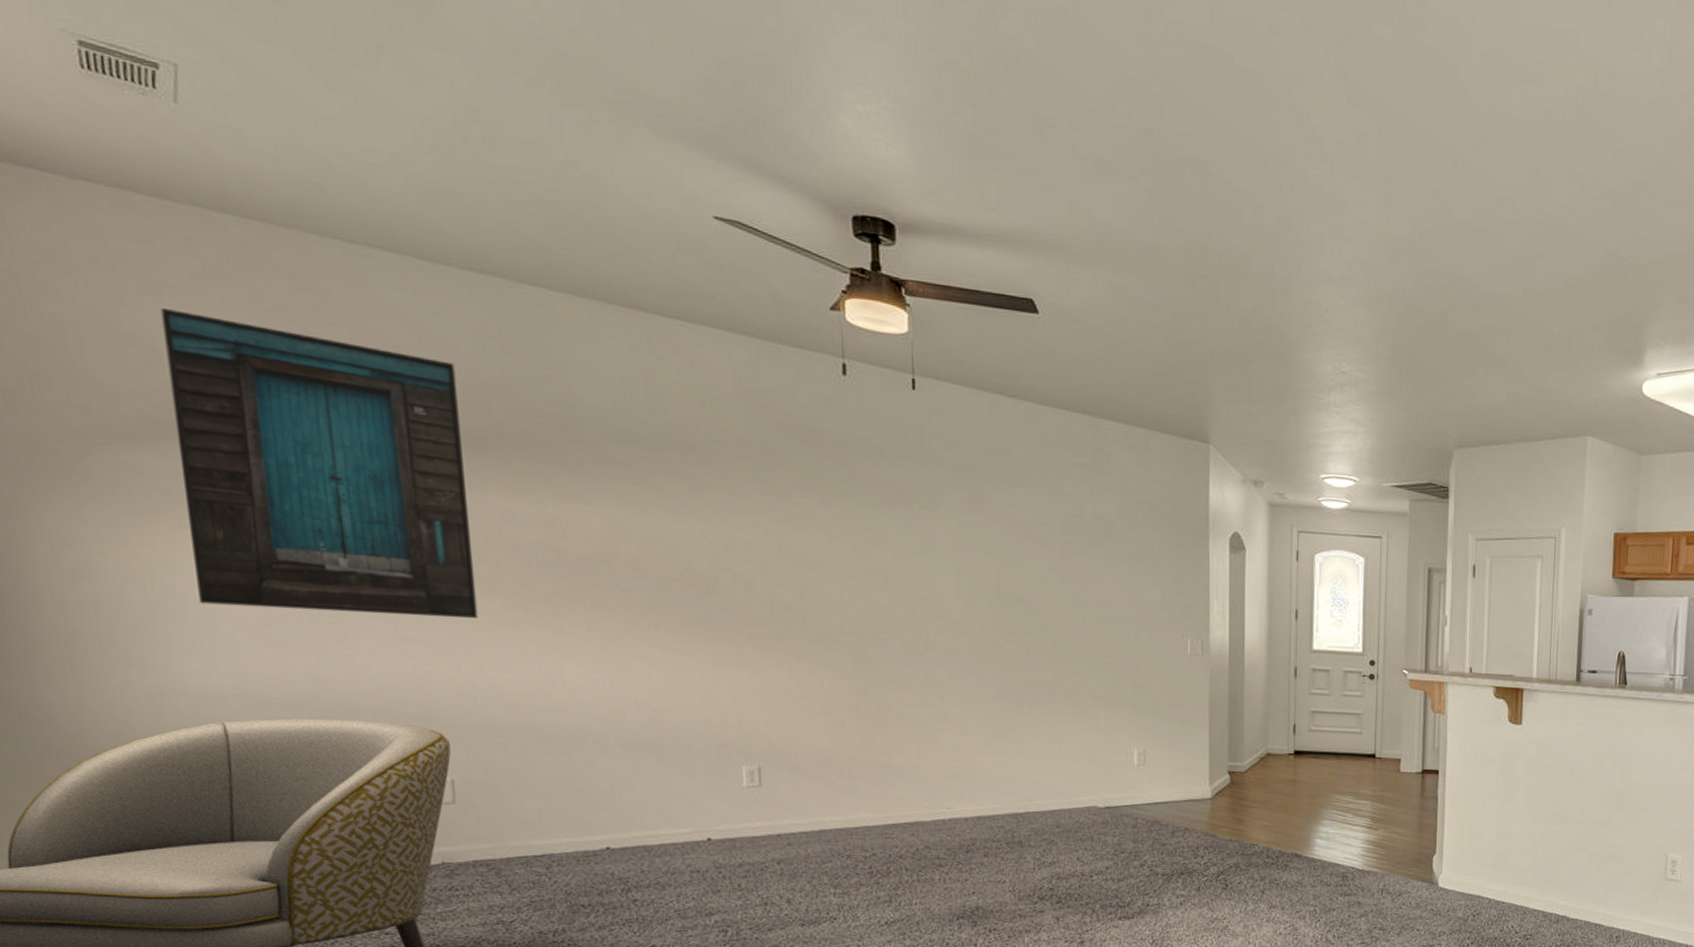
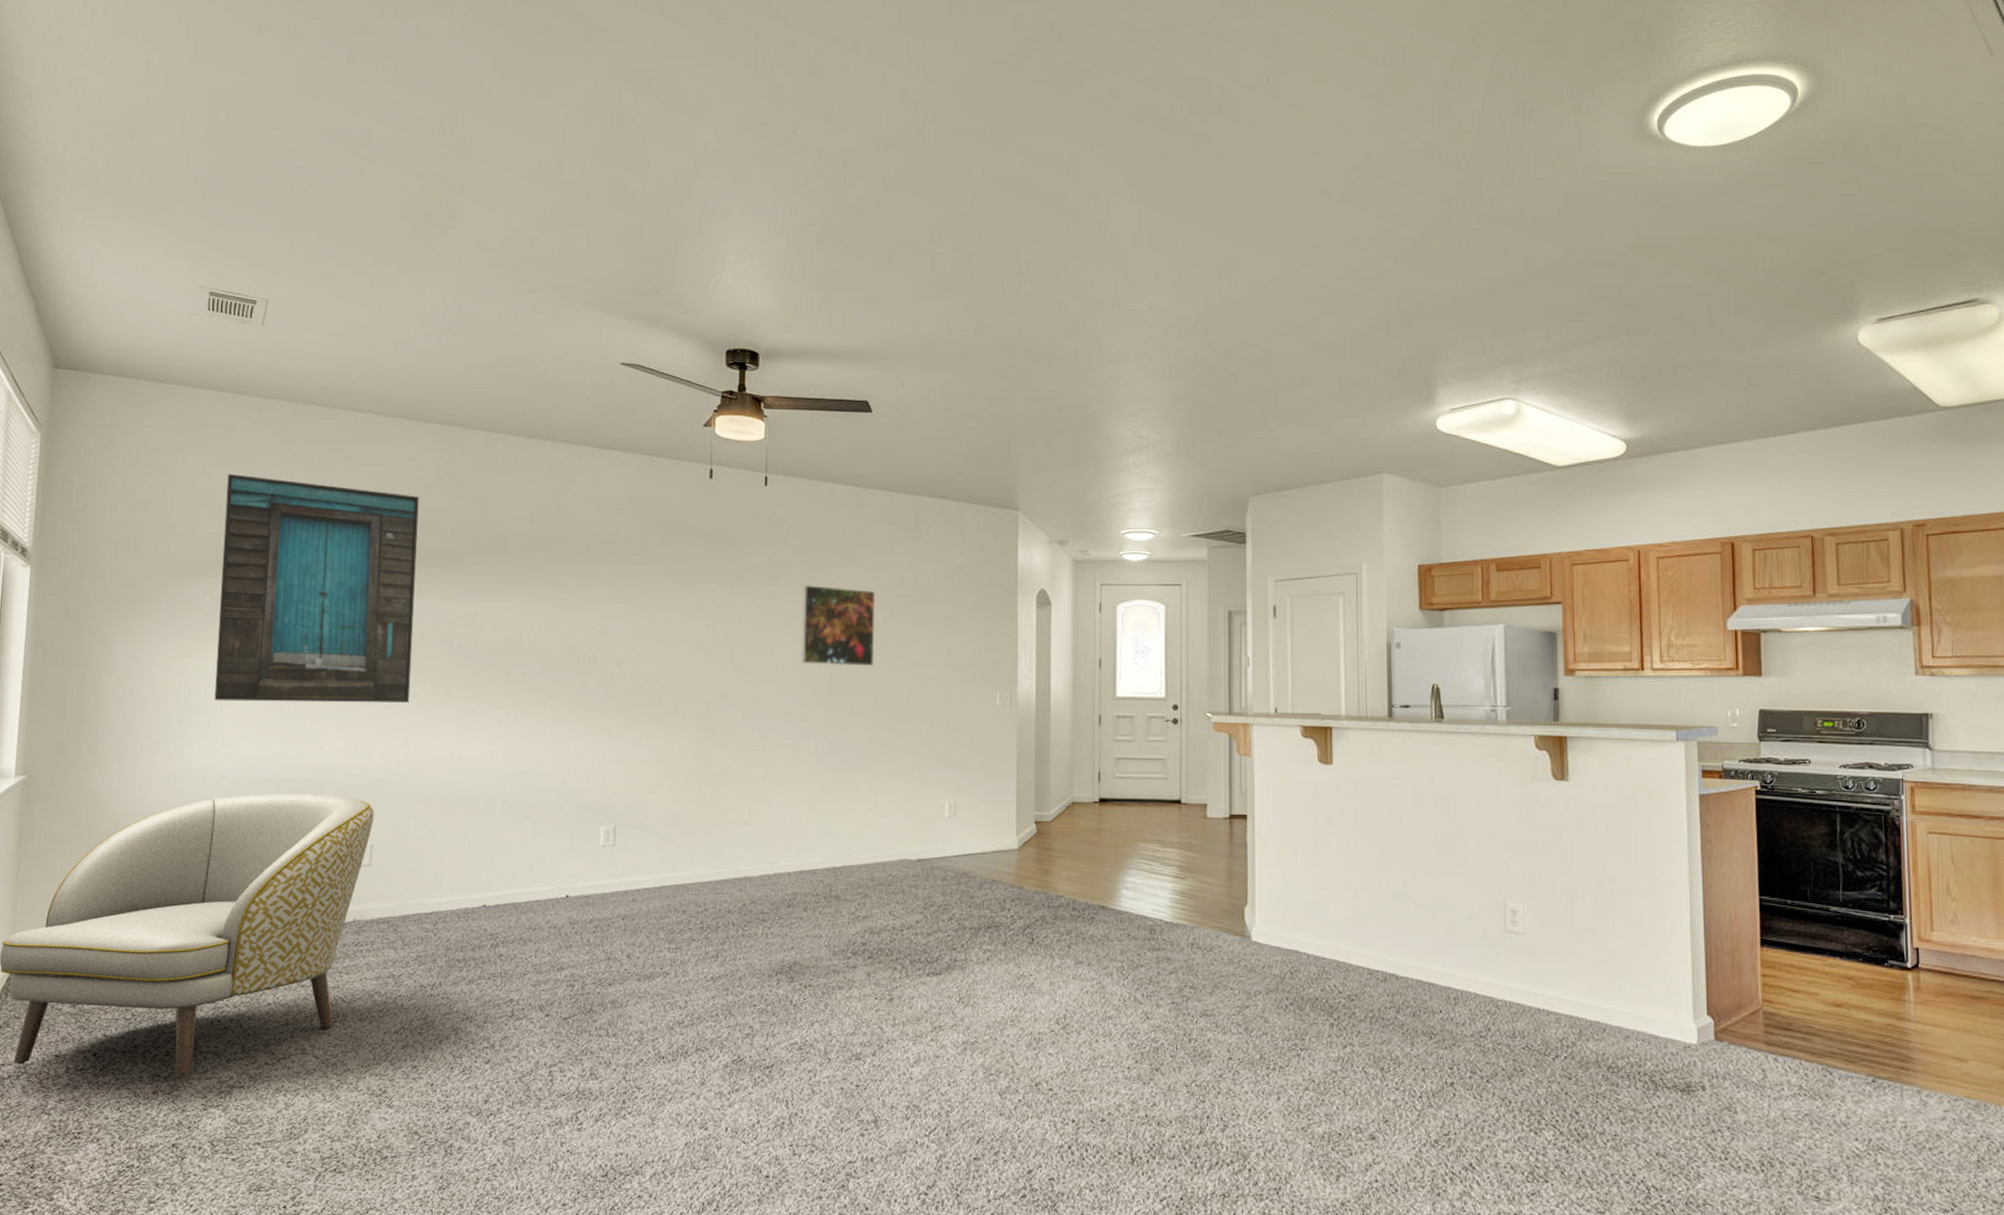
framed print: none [965,510,1052,605] -> present [801,585,875,667]

